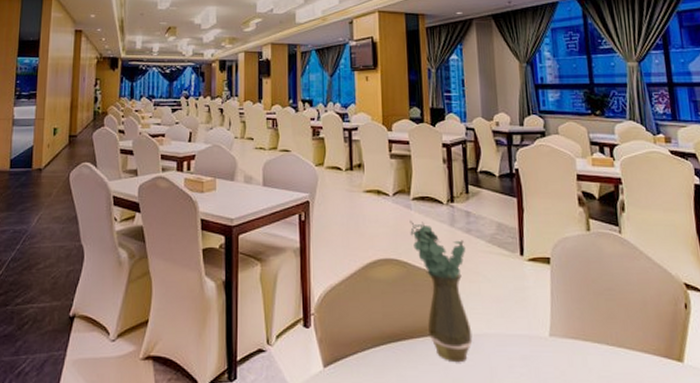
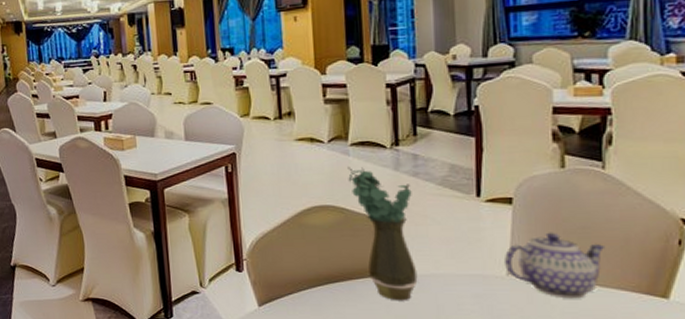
teapot: none [546,293,629,362] -> present [503,232,606,299]

